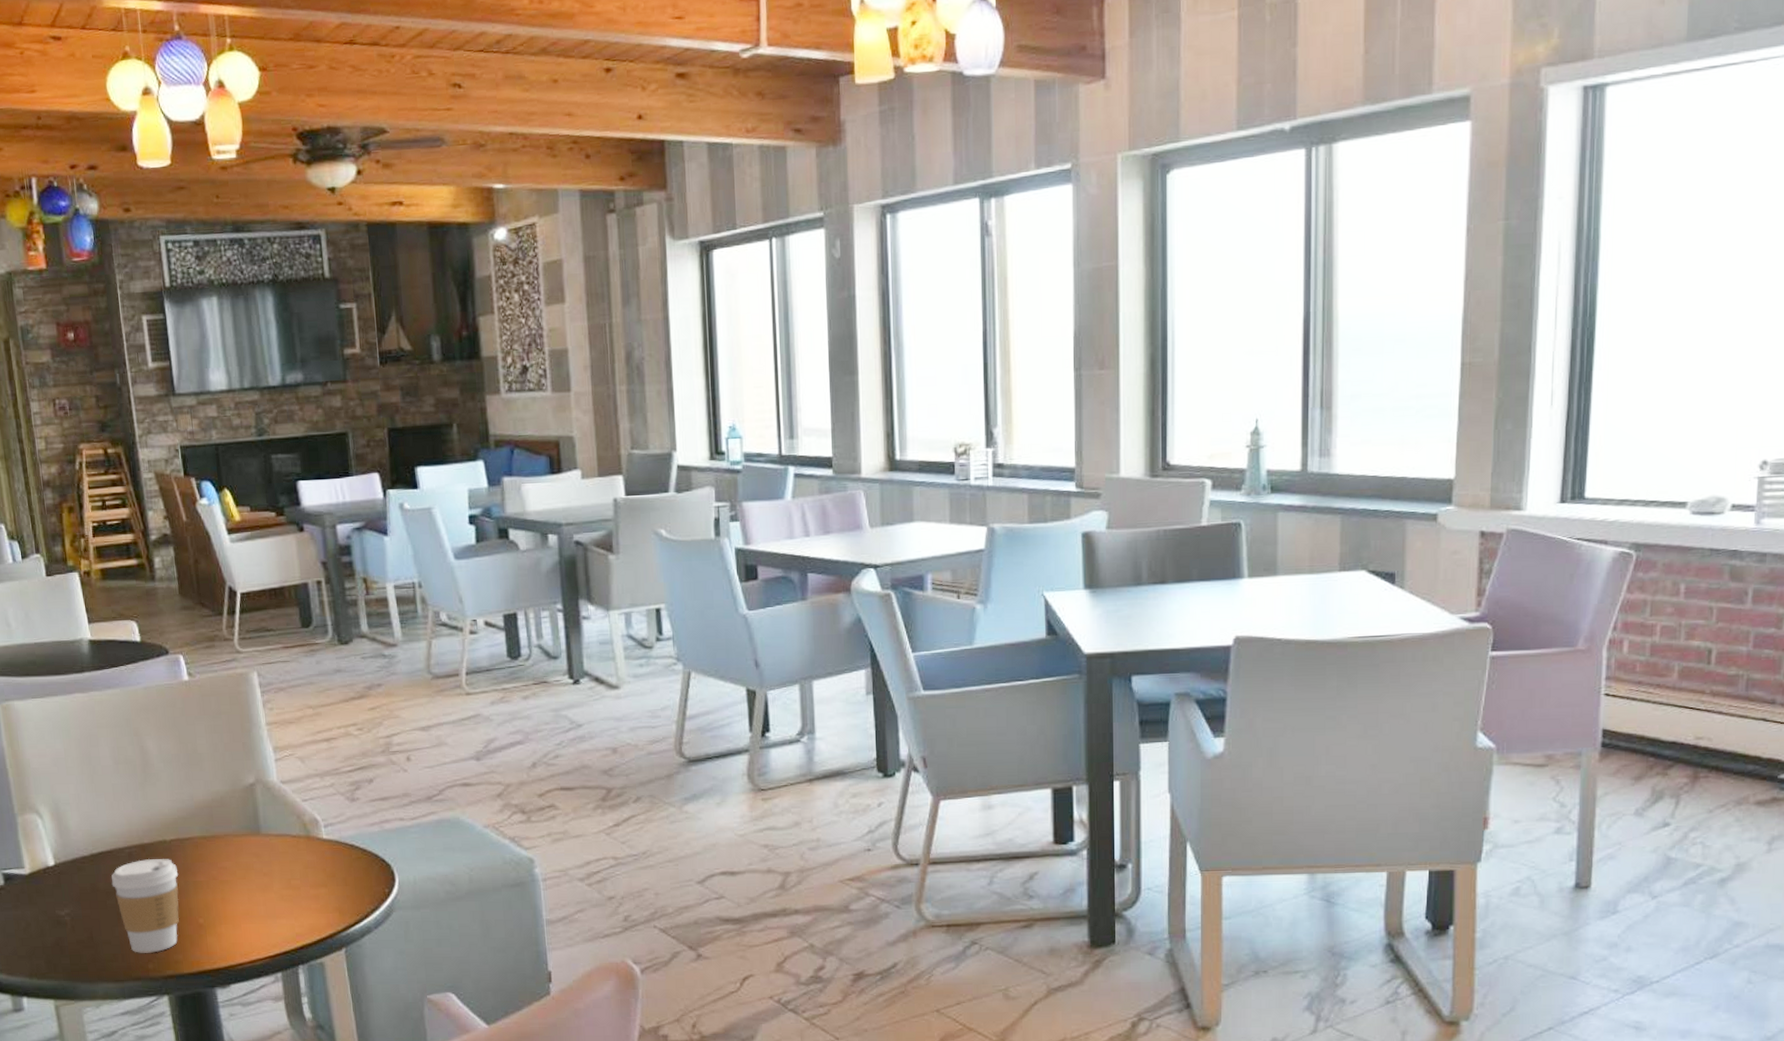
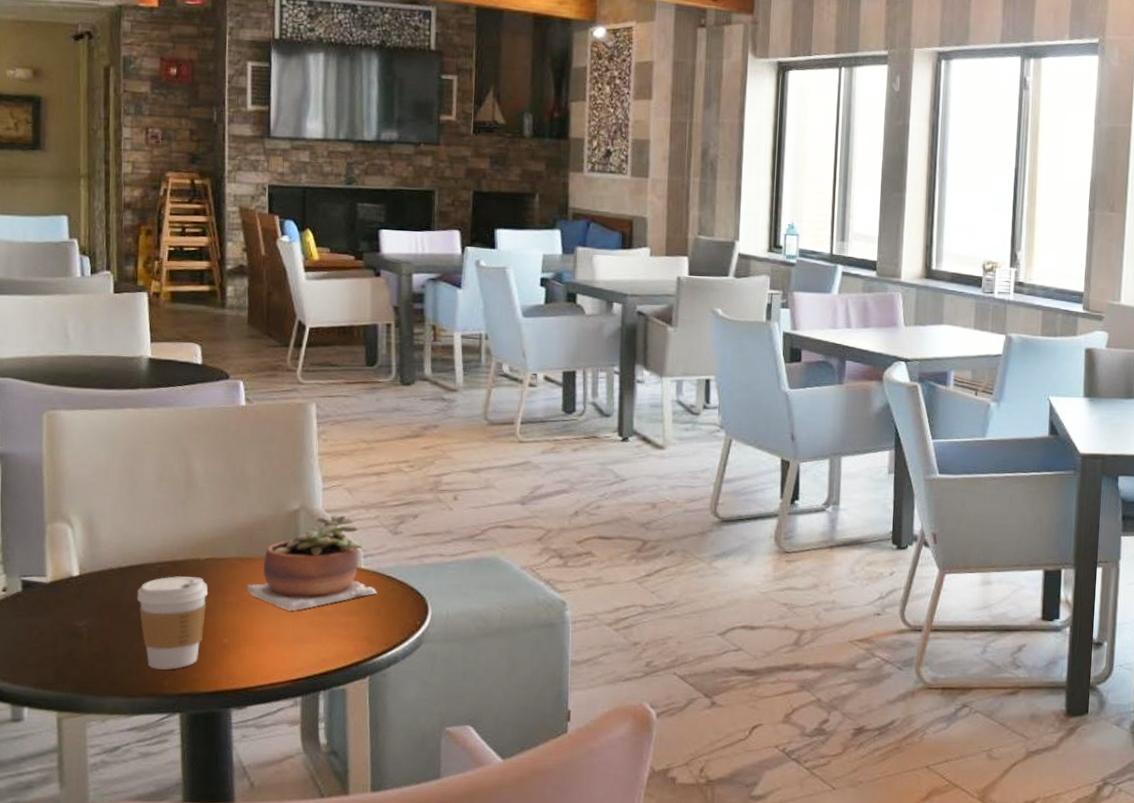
succulent plant: none [214,785,343,887] -> present [247,515,378,611]

